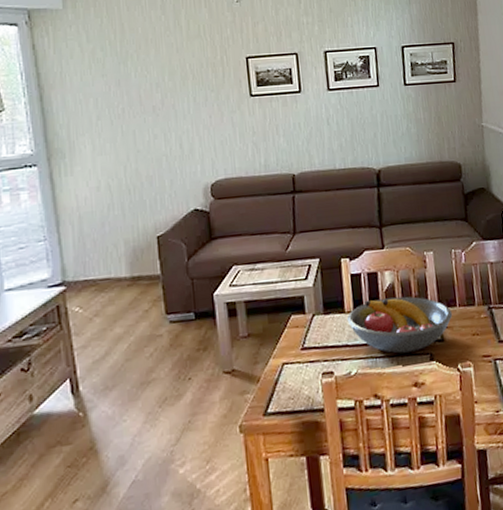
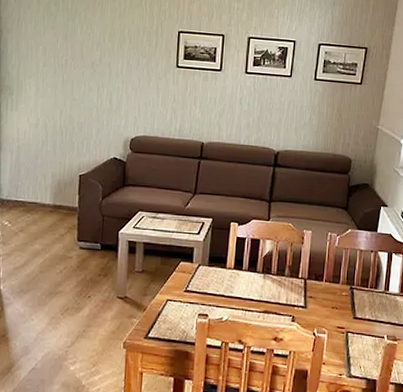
fruit bowl: present [347,296,453,353] -> none [227,261,319,312]

